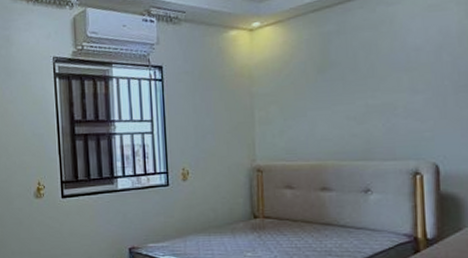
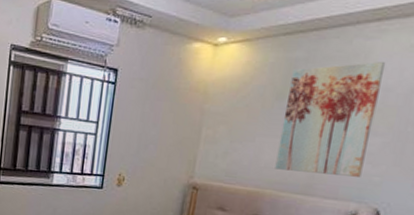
wall art: none [328,24,413,140] -> present [275,62,386,177]

